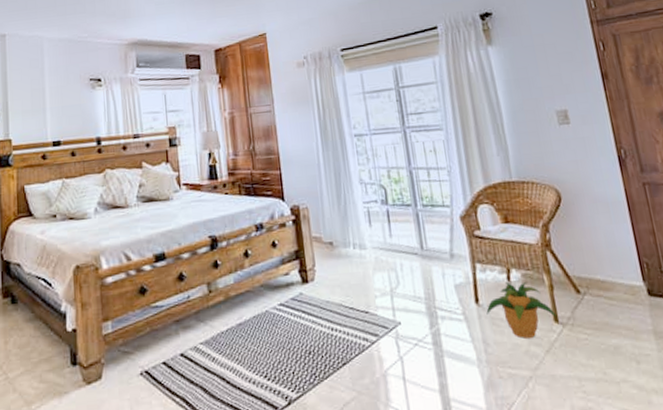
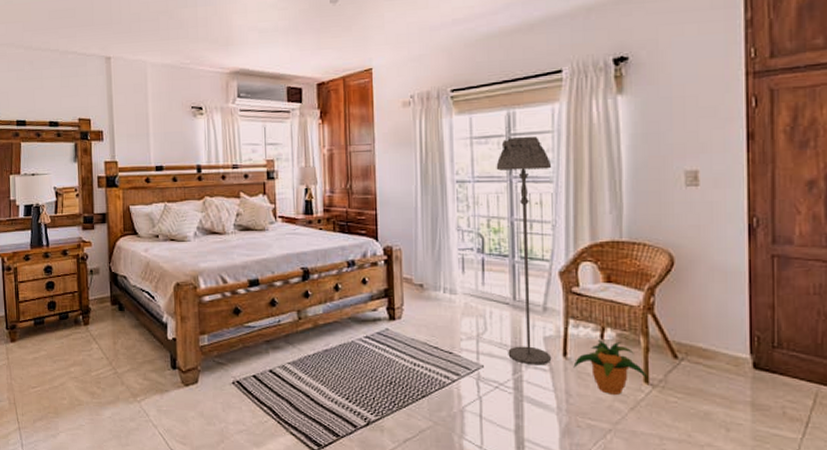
floor lamp: none [389,87,464,317] -> present [496,136,552,366]

